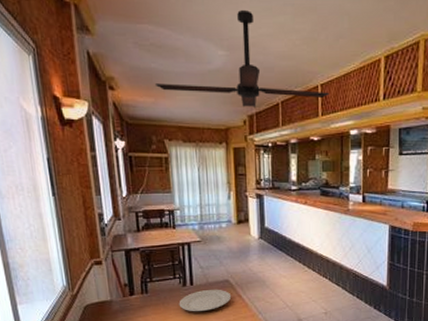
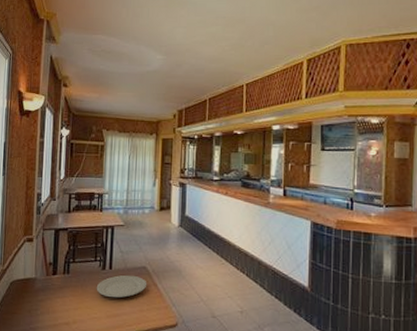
ceiling fan: present [154,10,329,107] -> none [101,23,253,103]

